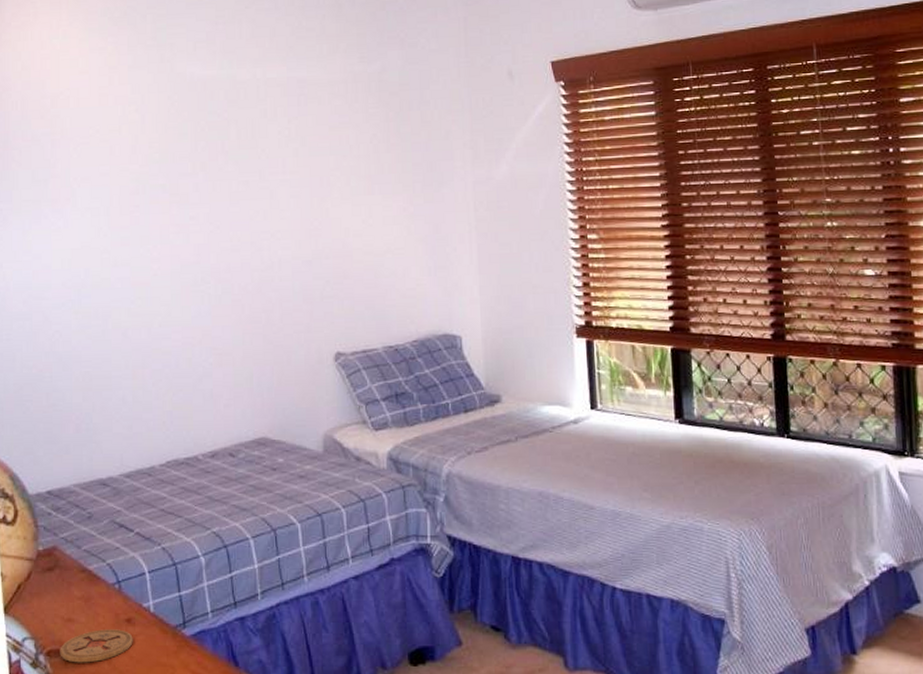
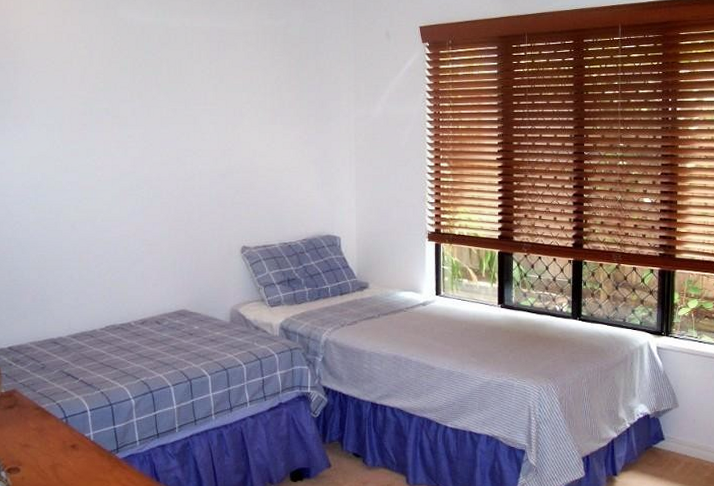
coaster: present [60,629,133,663] -> none [18,453,77,478]

